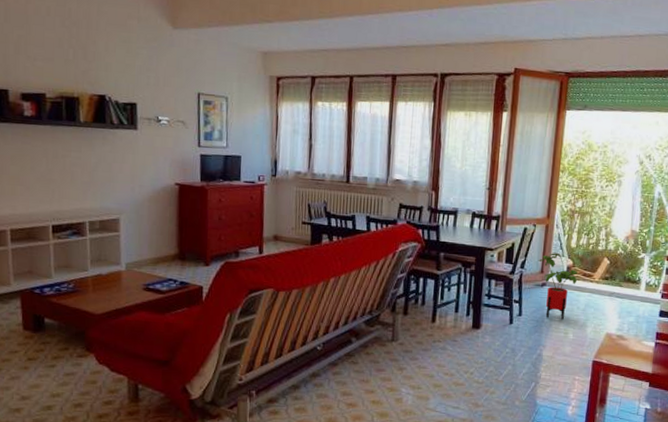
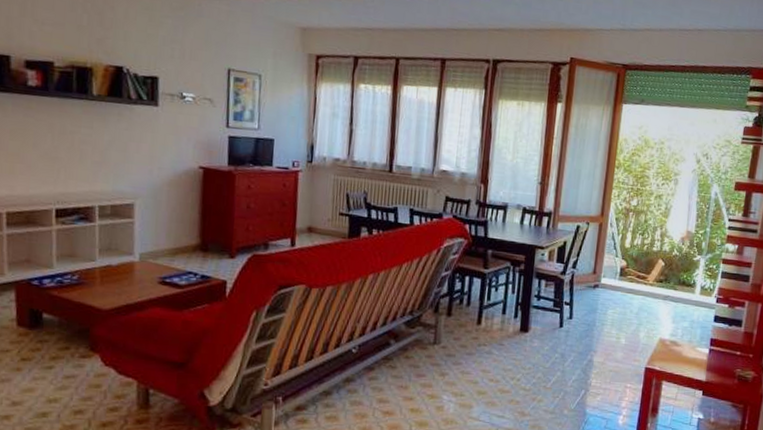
house plant: present [537,253,577,320] -> none [590,253,631,324]

